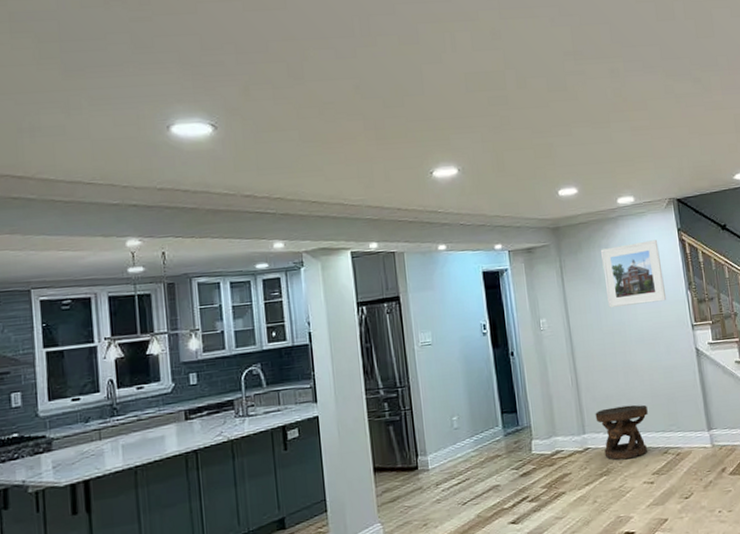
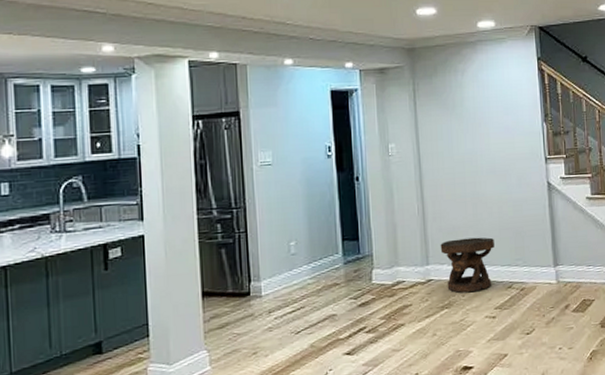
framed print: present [600,240,667,309] -> none [456,68,522,137]

